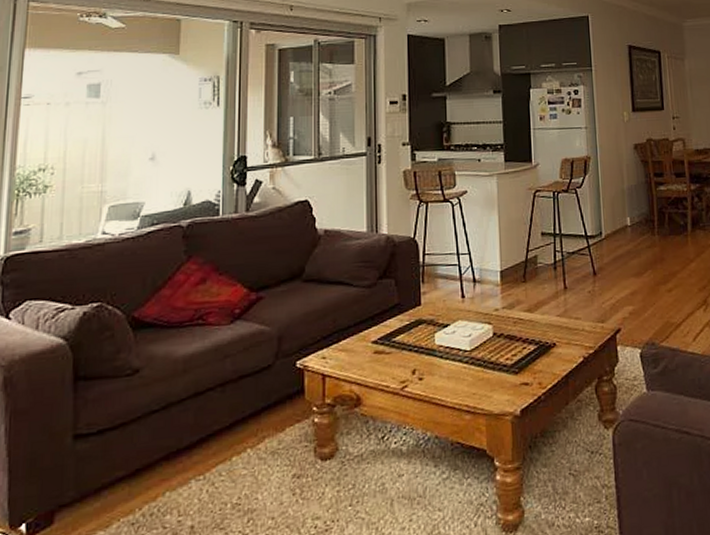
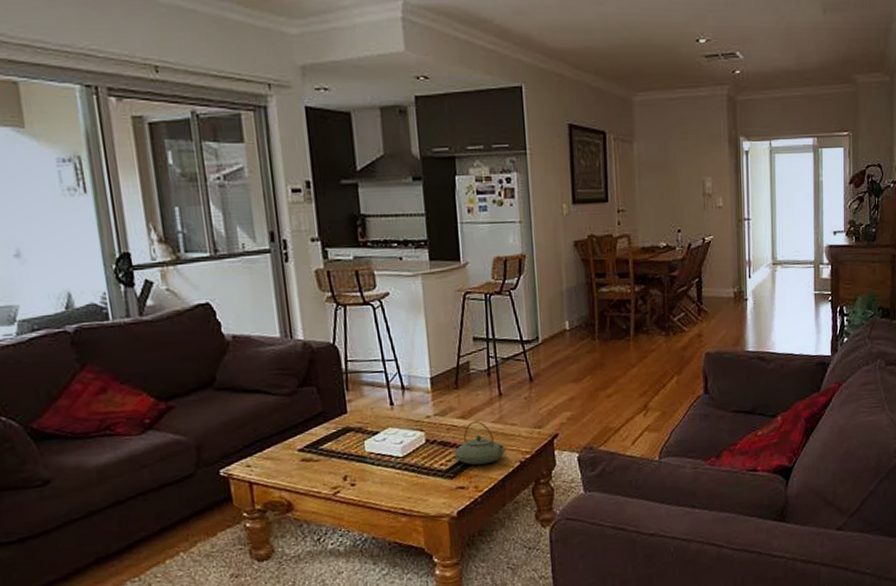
teapot: none [519,314,569,360] -> present [454,420,506,465]

